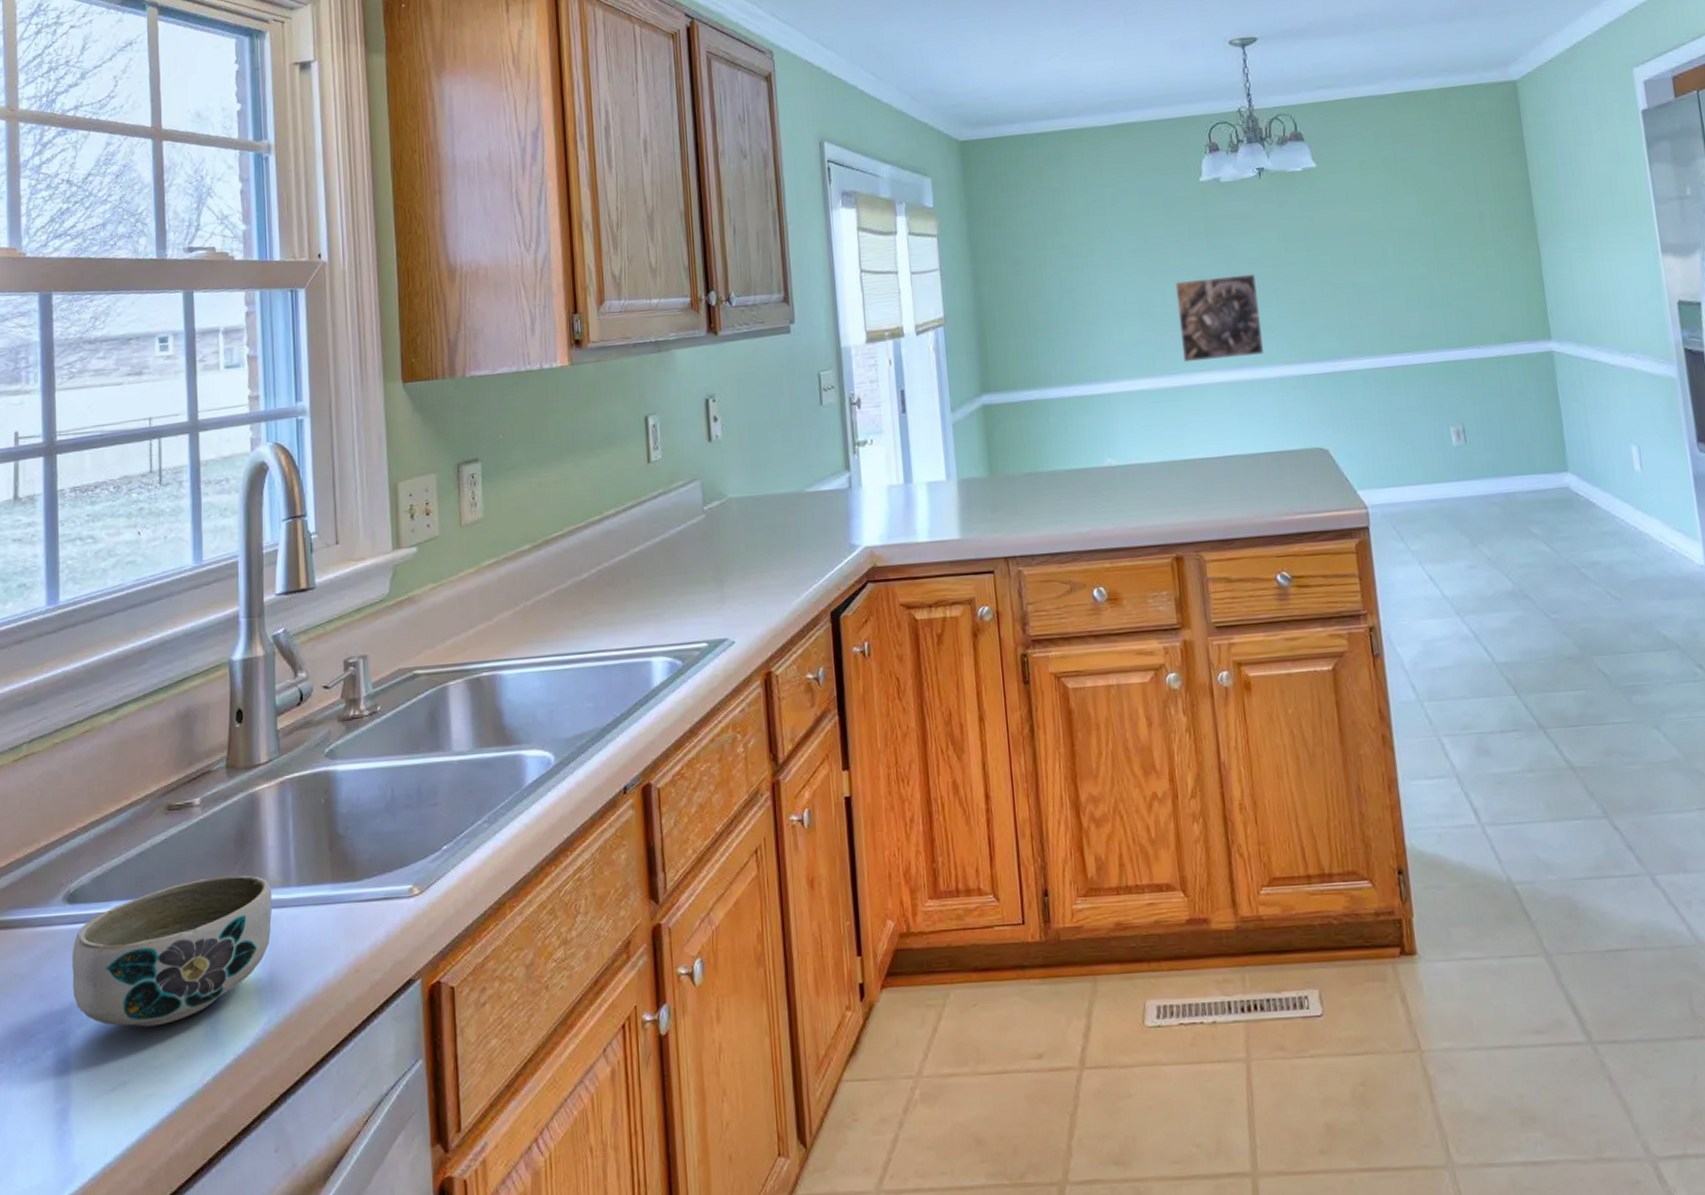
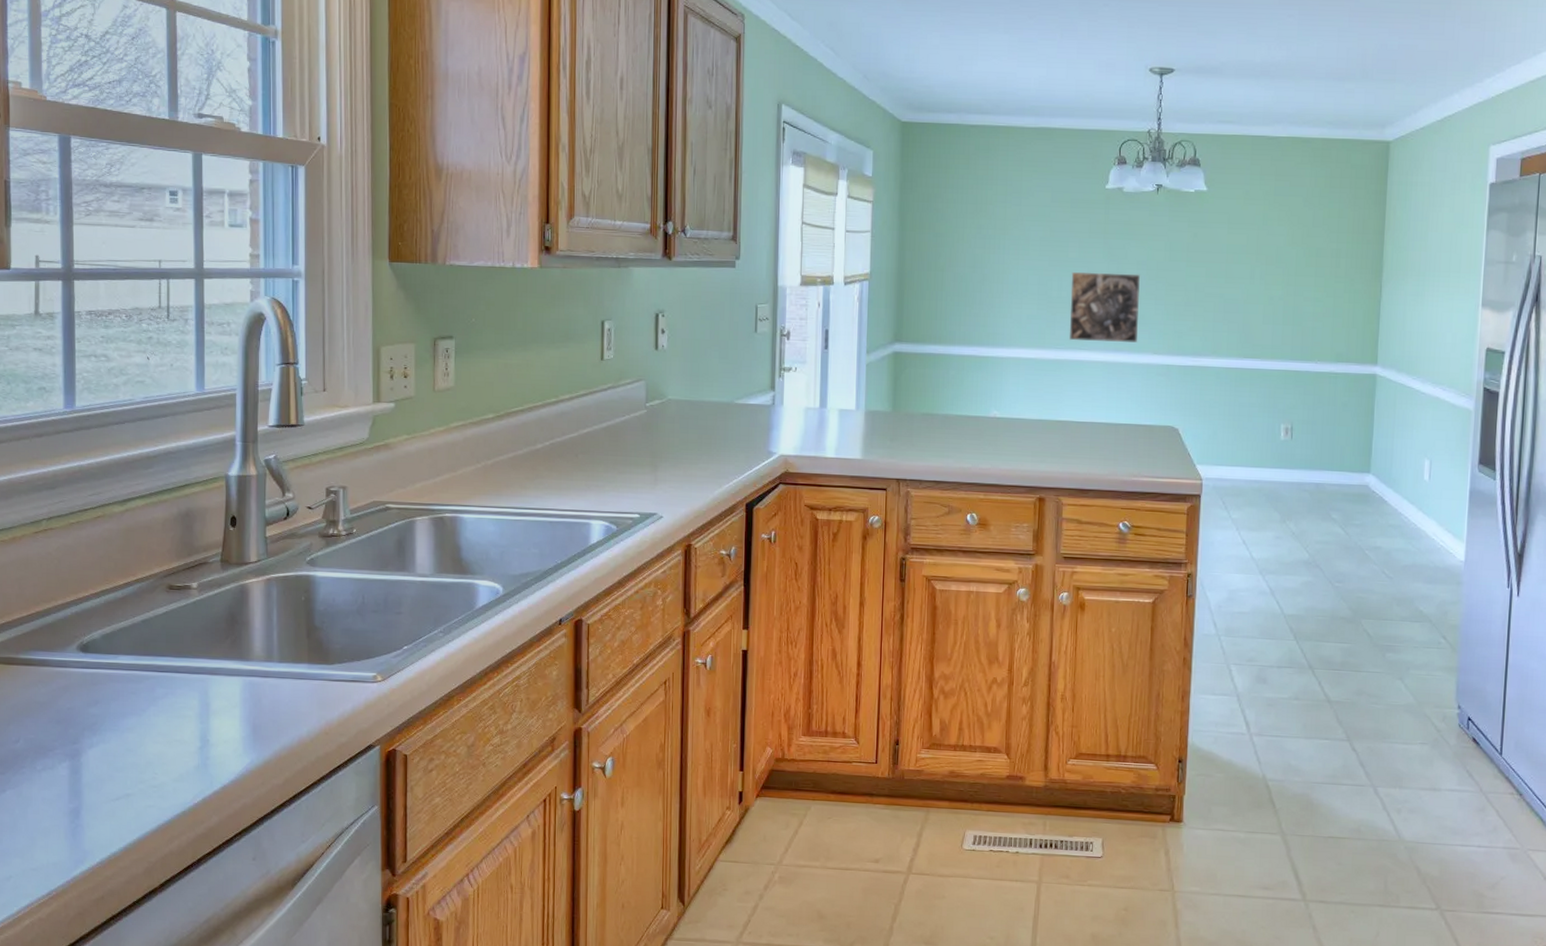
bowl: present [72,875,273,1027] -> none [84,647,257,755]

